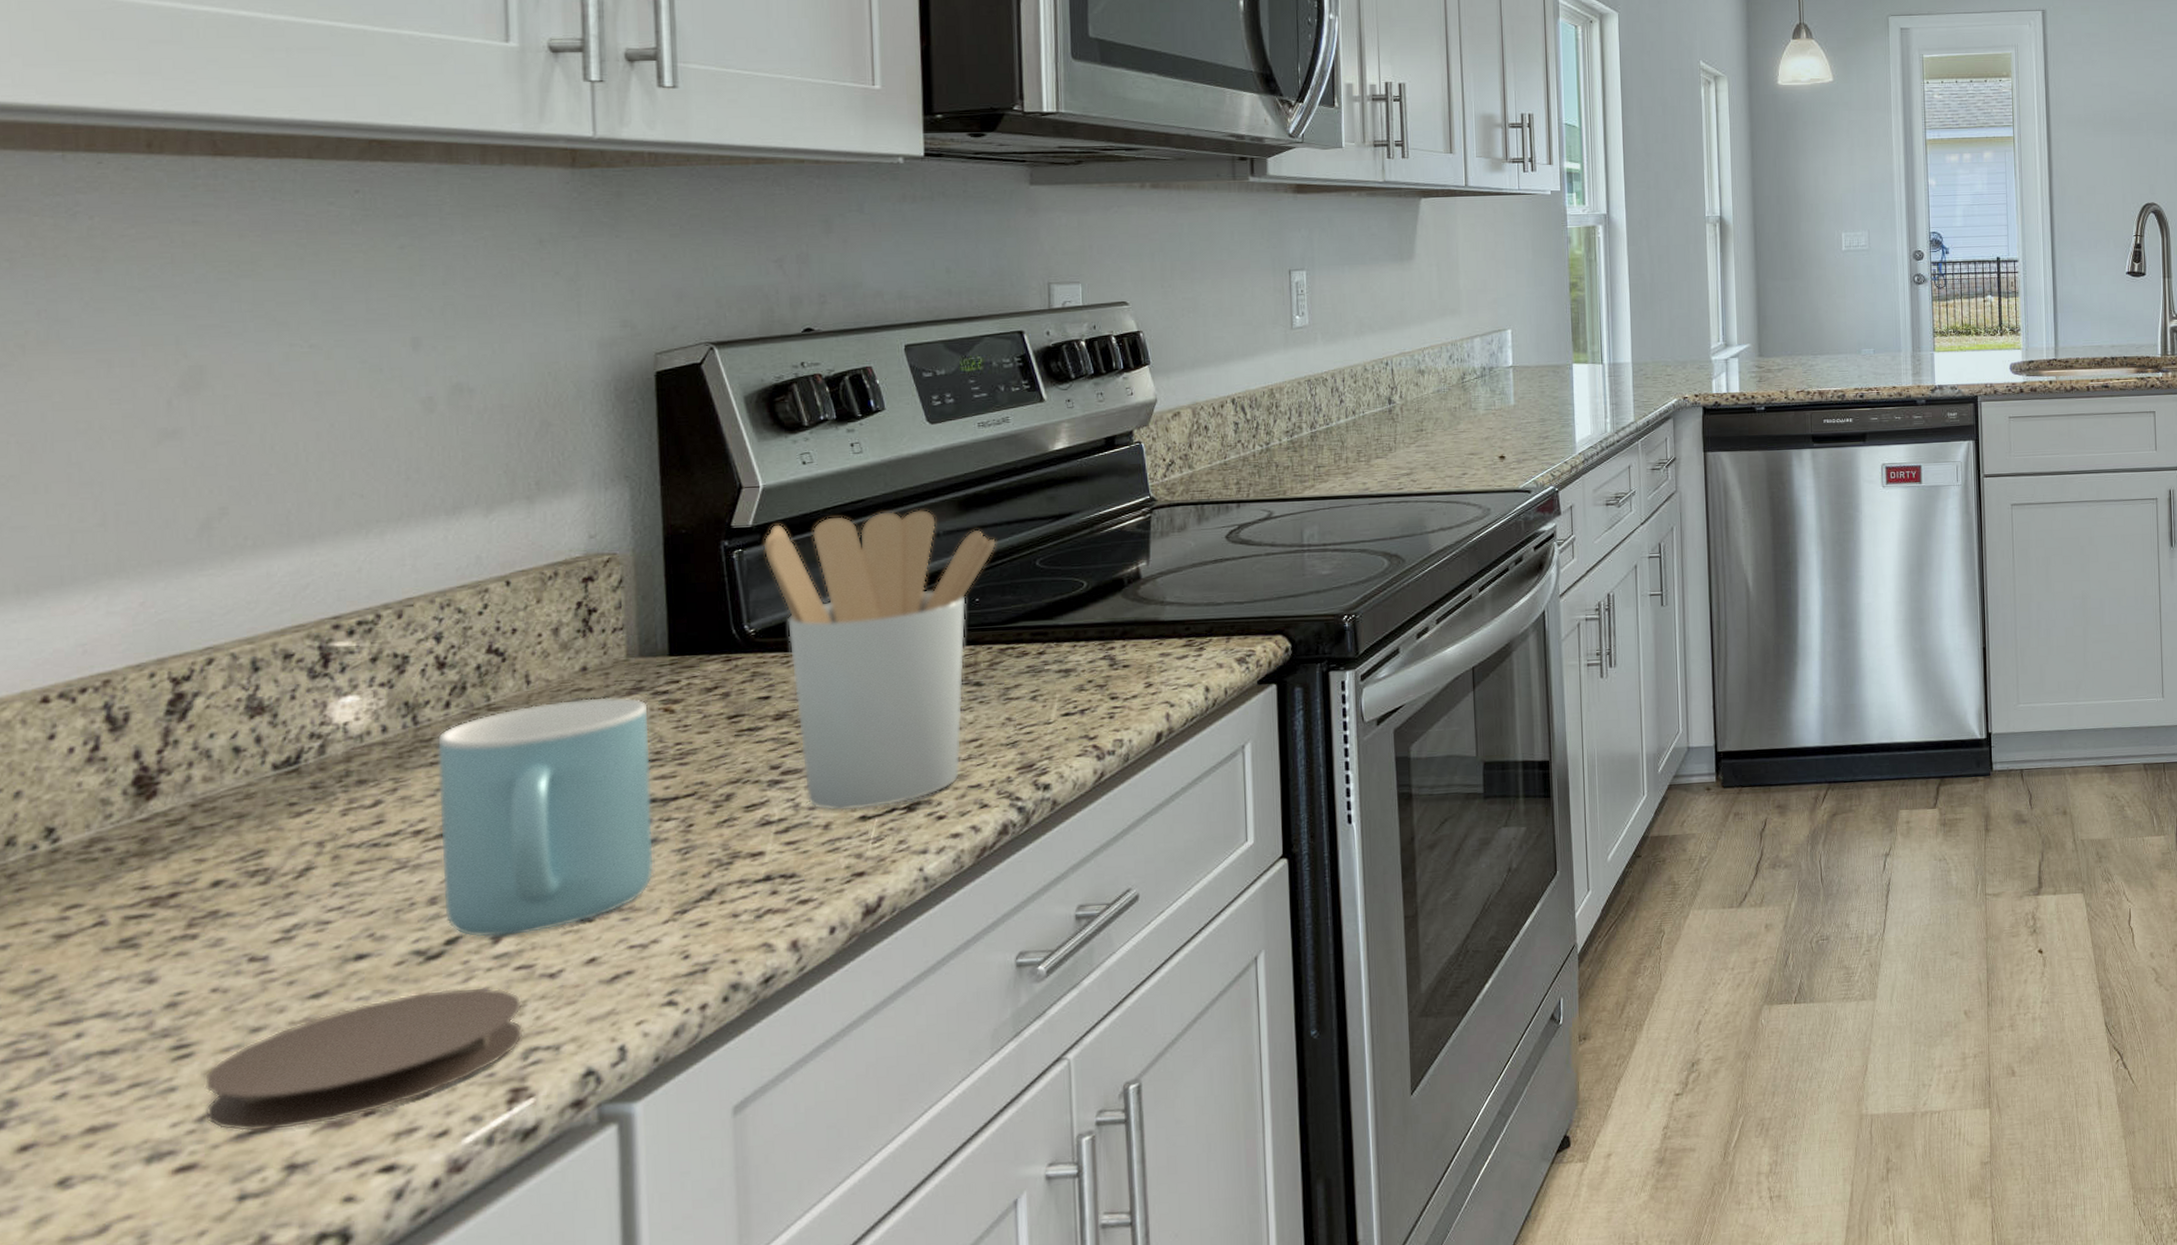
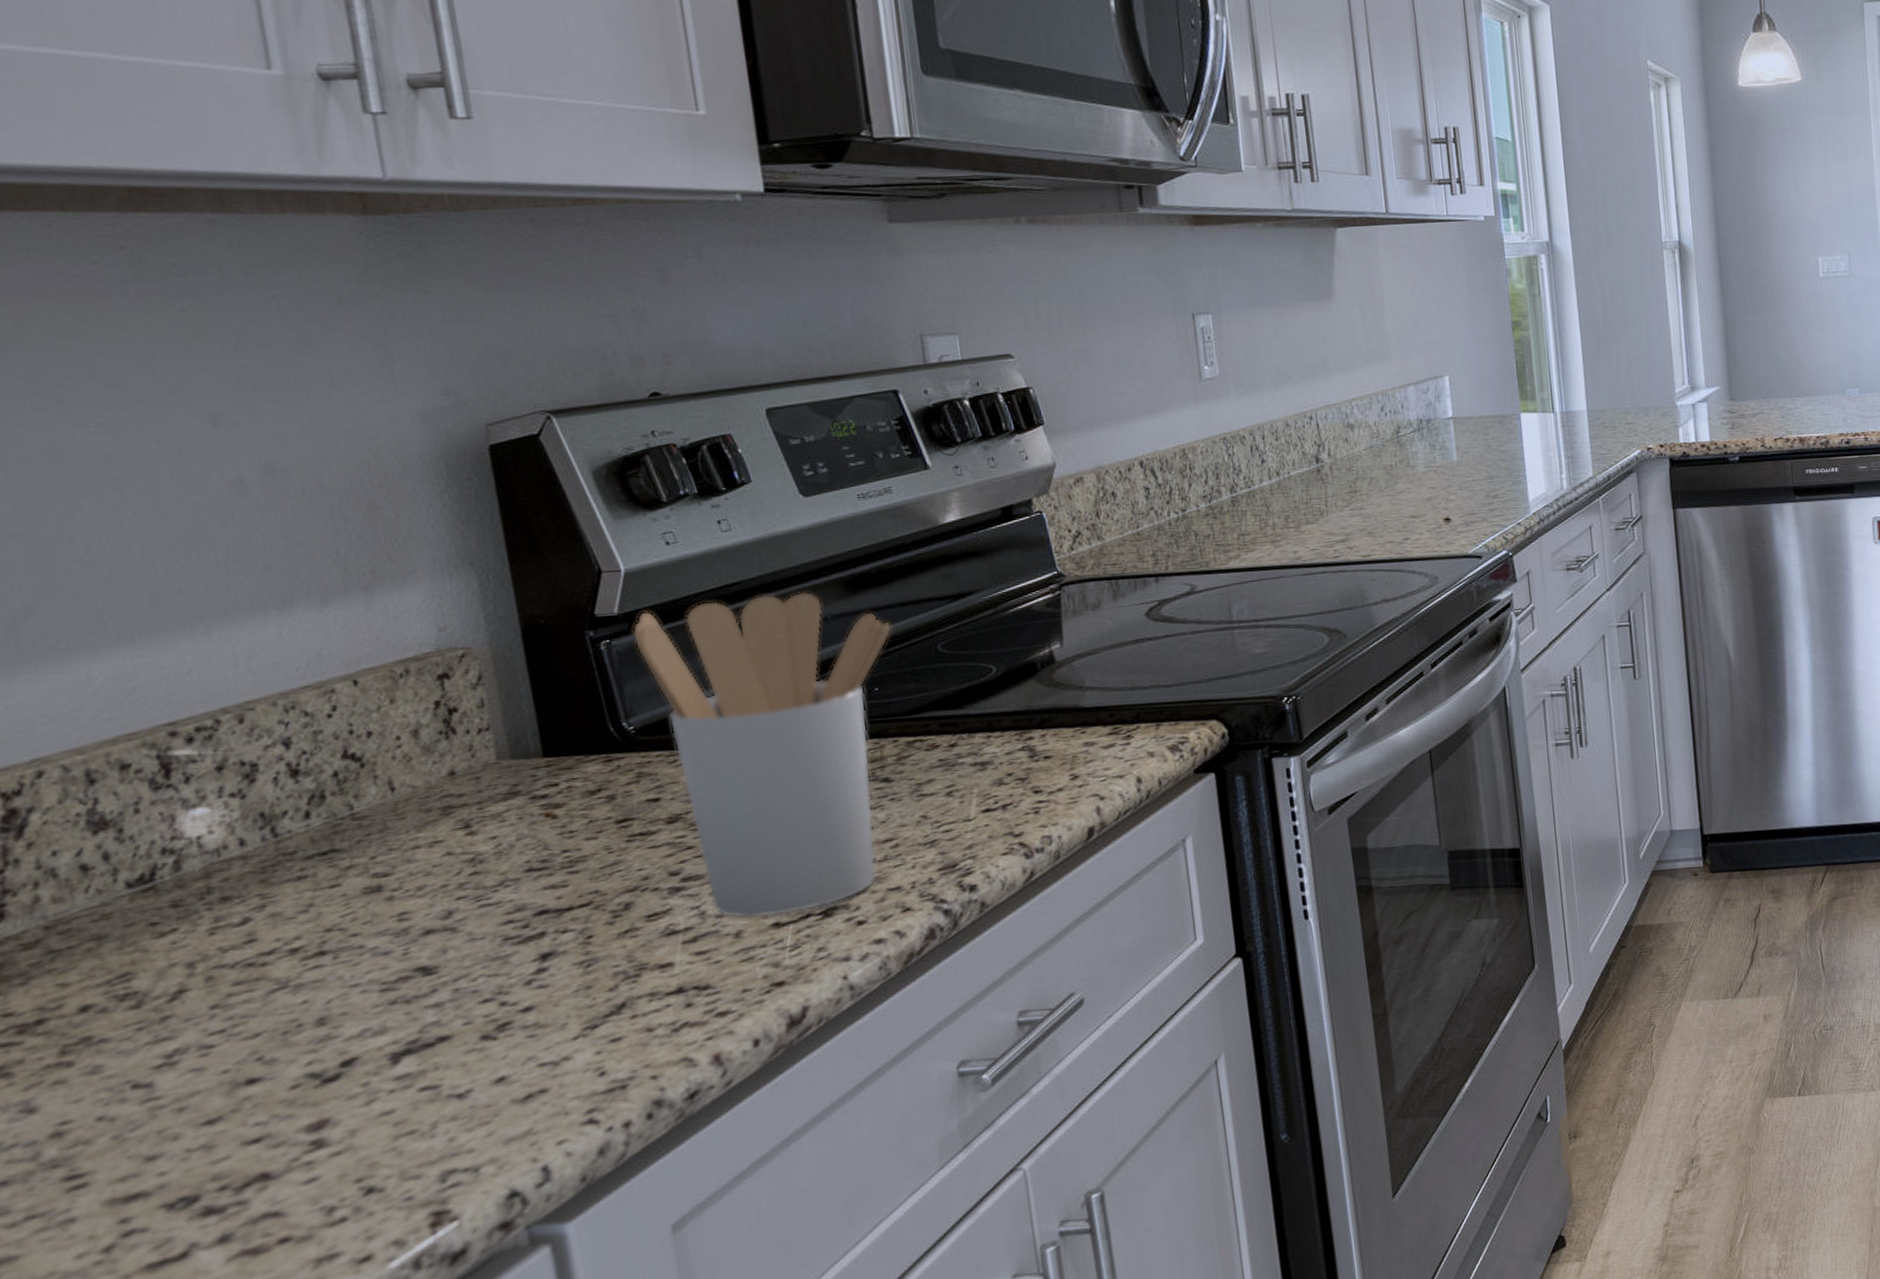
coaster: present [204,987,524,1132] -> none [103,1109,438,1261]
mug: present [437,696,655,938] -> none [301,802,556,1059]

